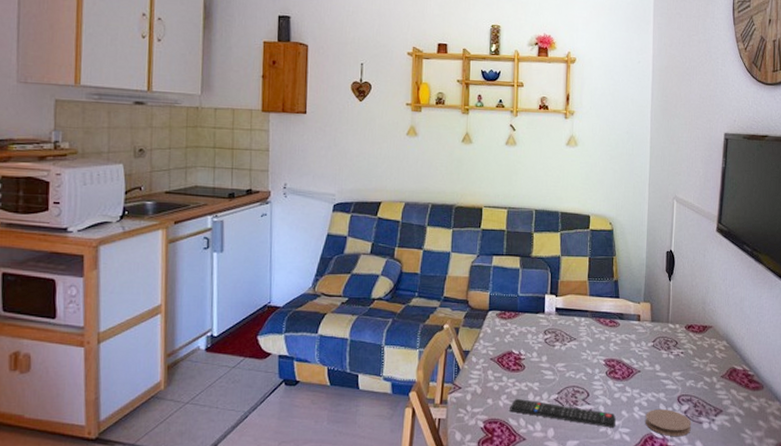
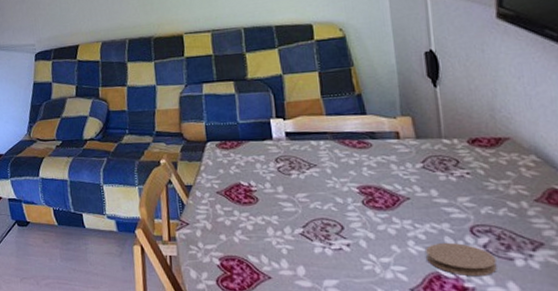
remote control: present [510,398,616,428] -> none [247,233,385,265]

